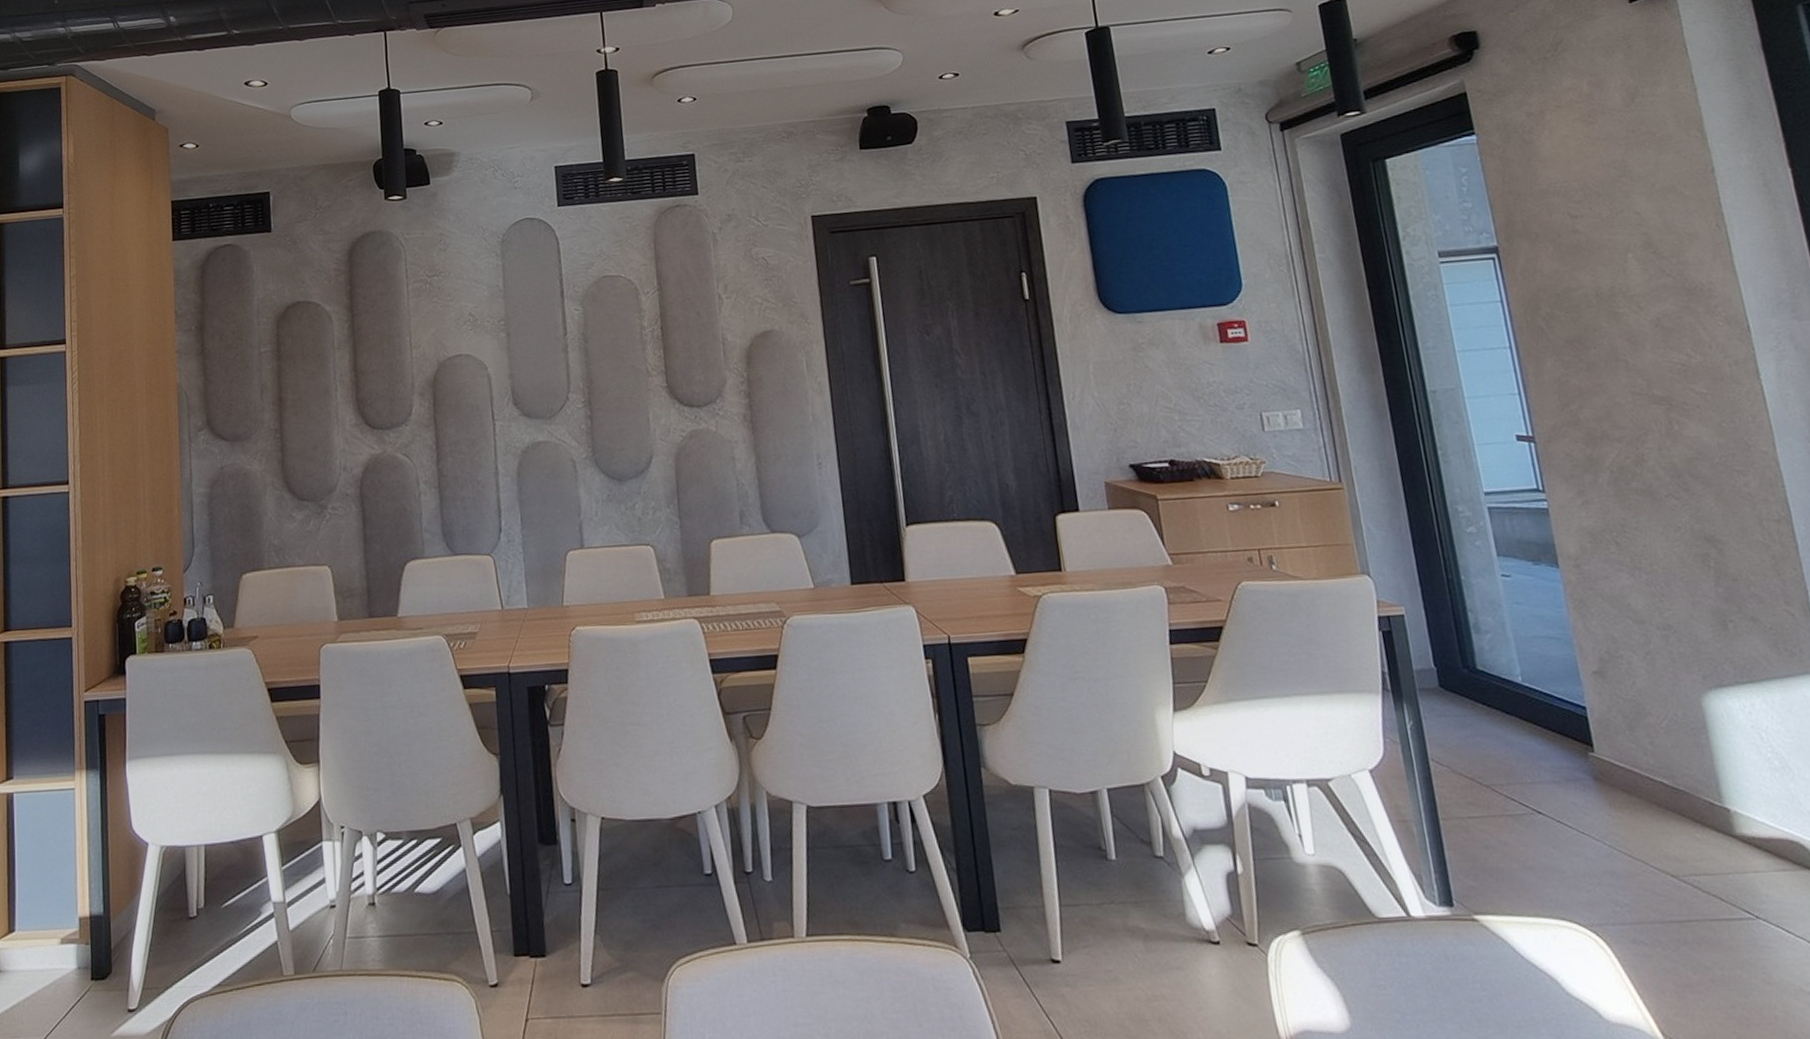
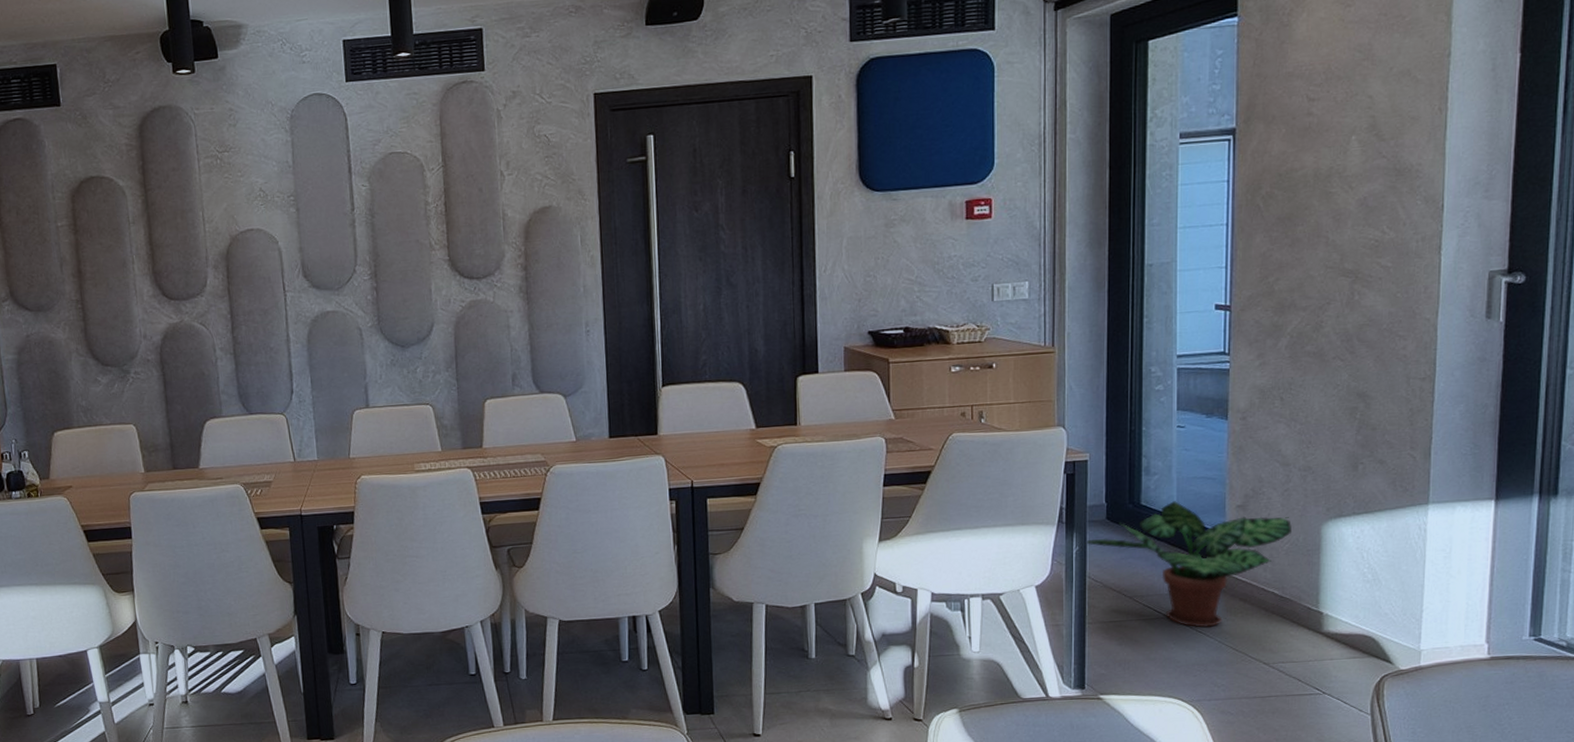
potted plant: none [1419,665,1667,827] -> present [1085,501,1291,628]

